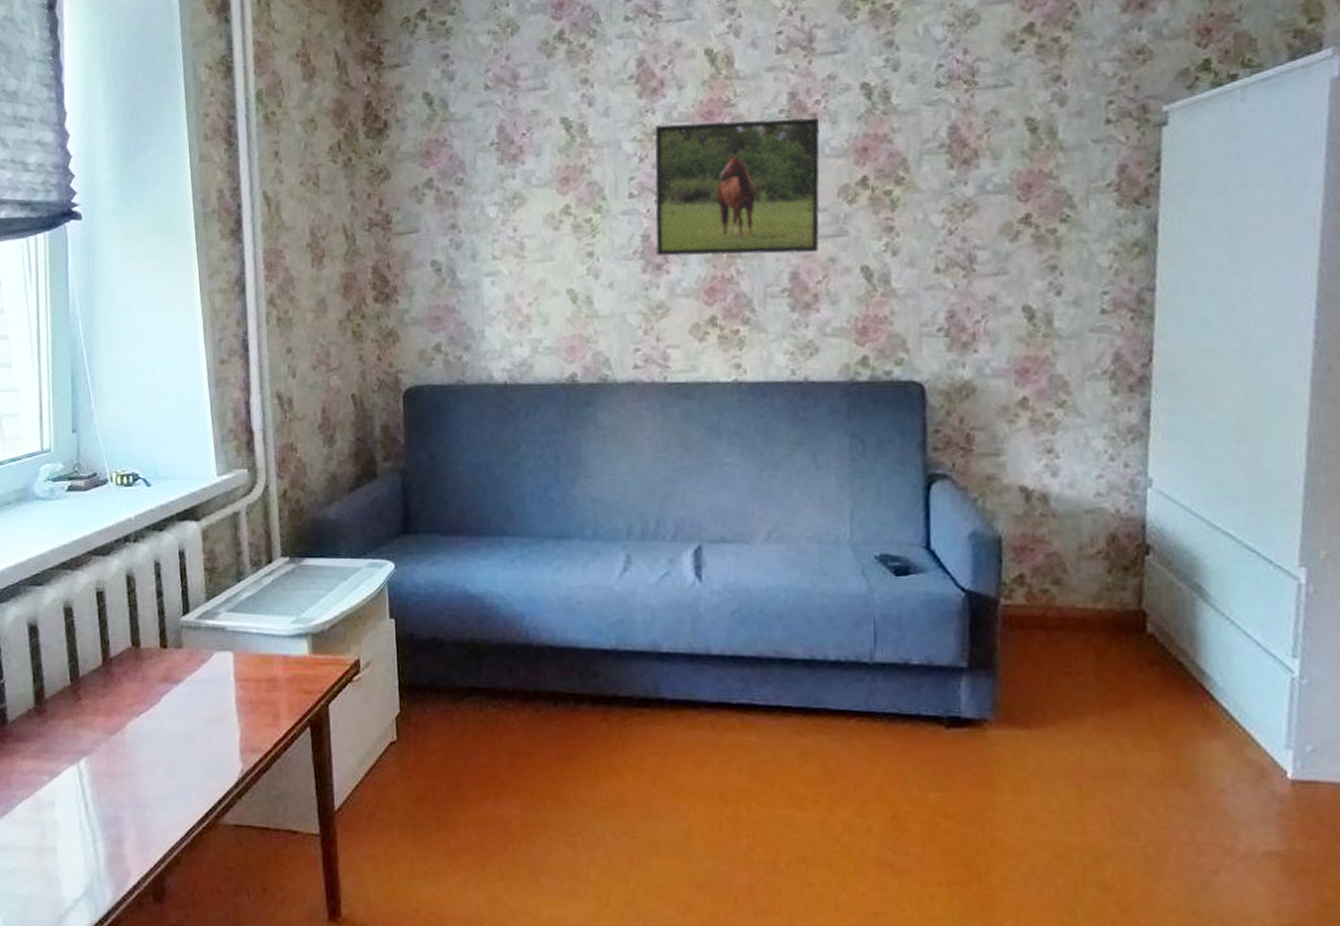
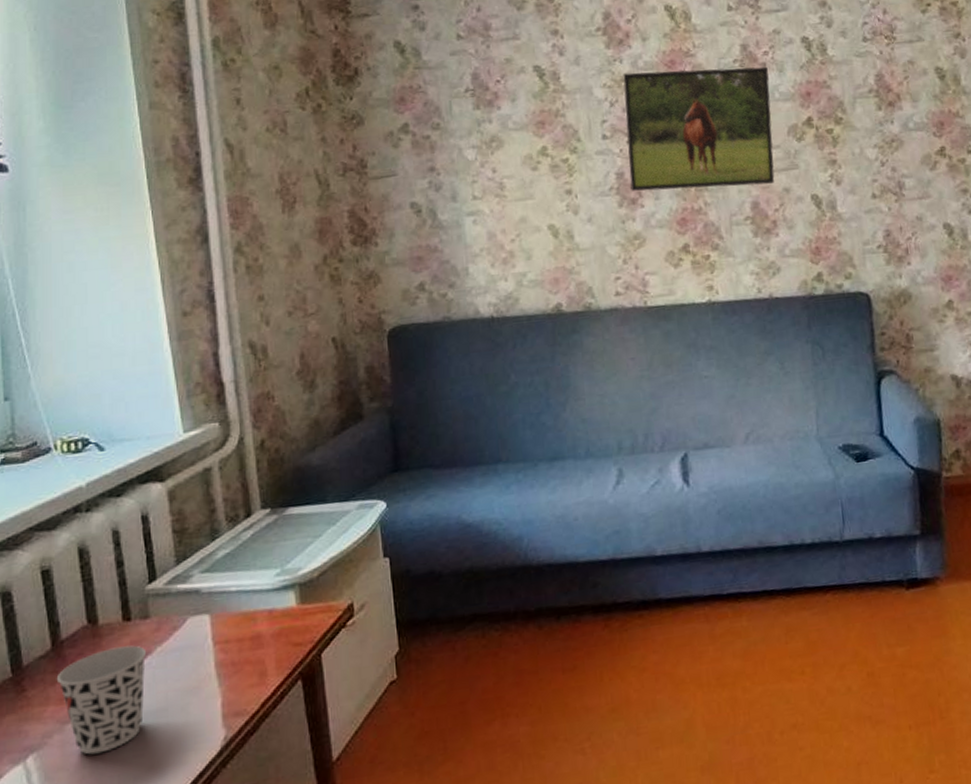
cup: none [105,671,179,767] -> present [56,645,147,755]

